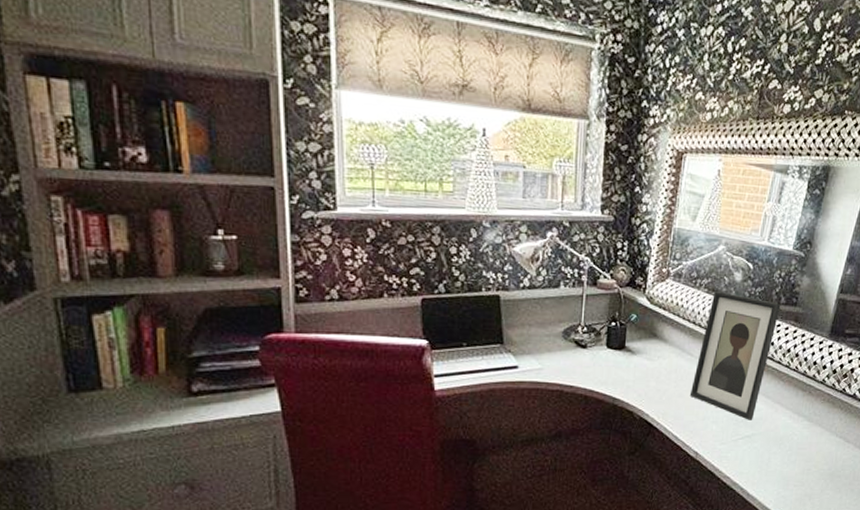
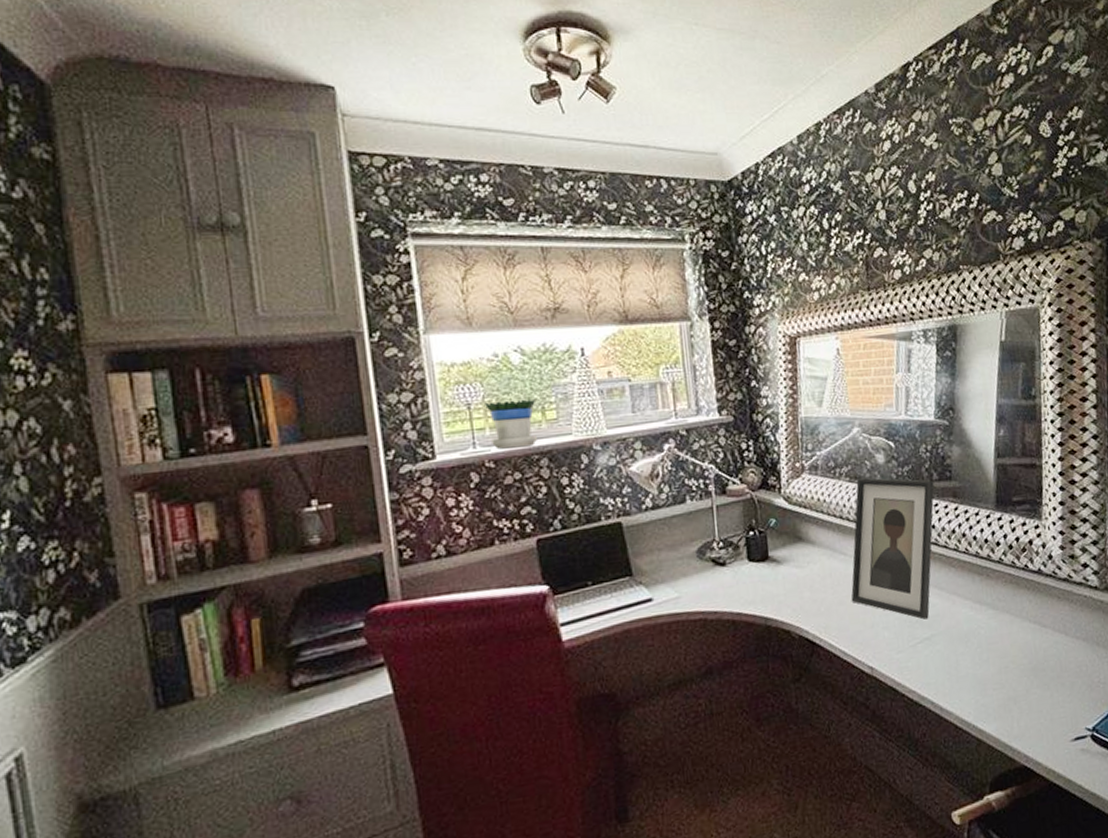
flowerpot: none [387,165,434,214] -> present [485,398,537,450]

